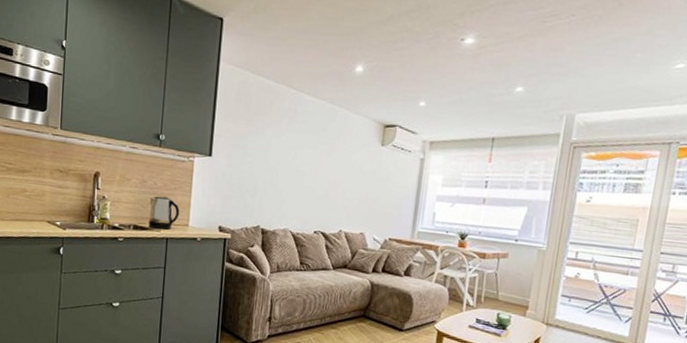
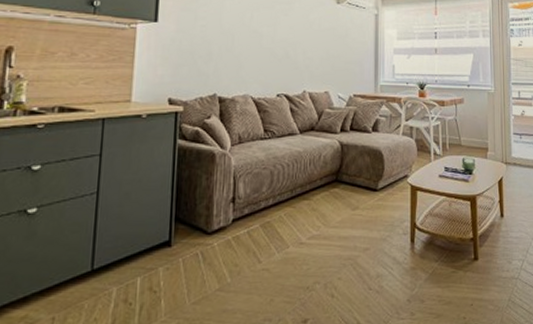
kettle: present [148,195,180,230] -> none [78,69,120,110]

